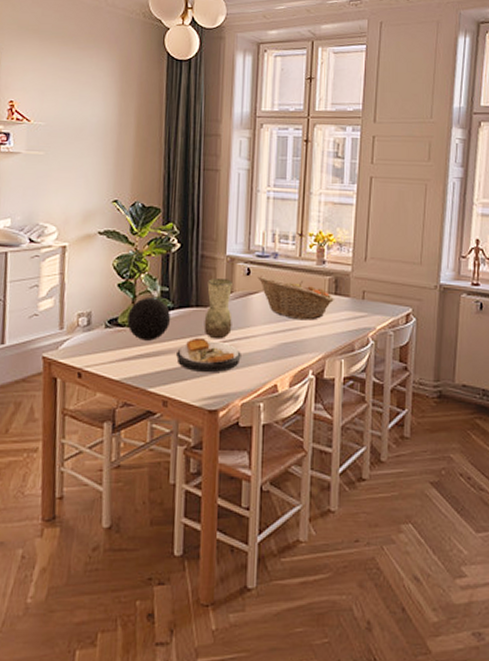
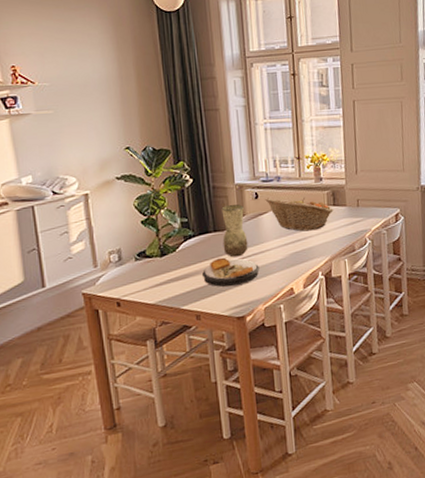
decorative ball: present [127,296,171,341] -> none [154,228,194,267]

